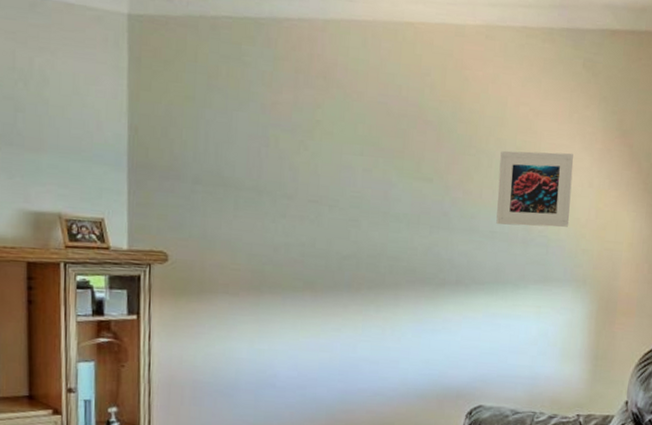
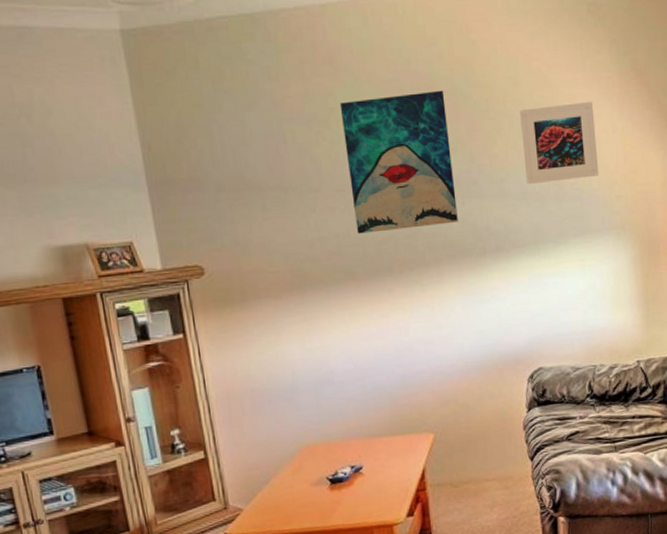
wall art: none [322,116,430,251] -> present [339,90,458,234]

